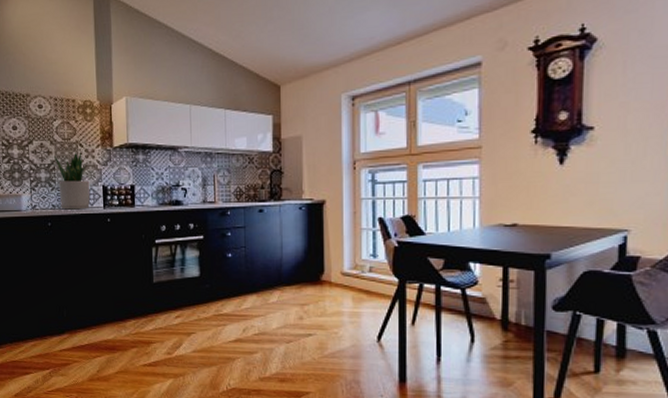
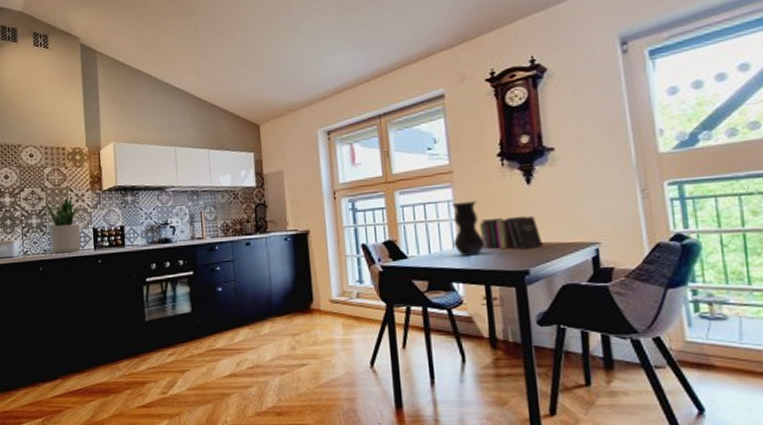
vase: none [475,179,508,236] -> present [451,200,485,256]
books: none [504,197,570,233] -> present [480,215,544,250]

